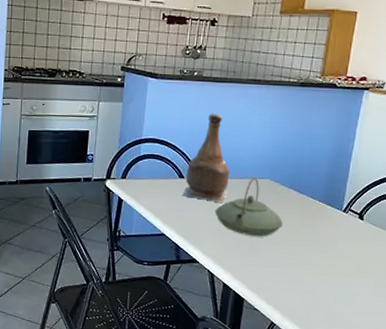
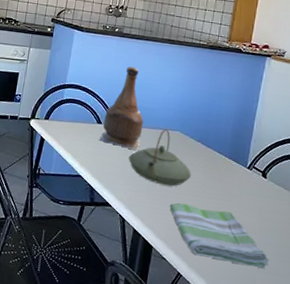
dish towel: none [261,253,367,312] -> present [170,202,270,270]

